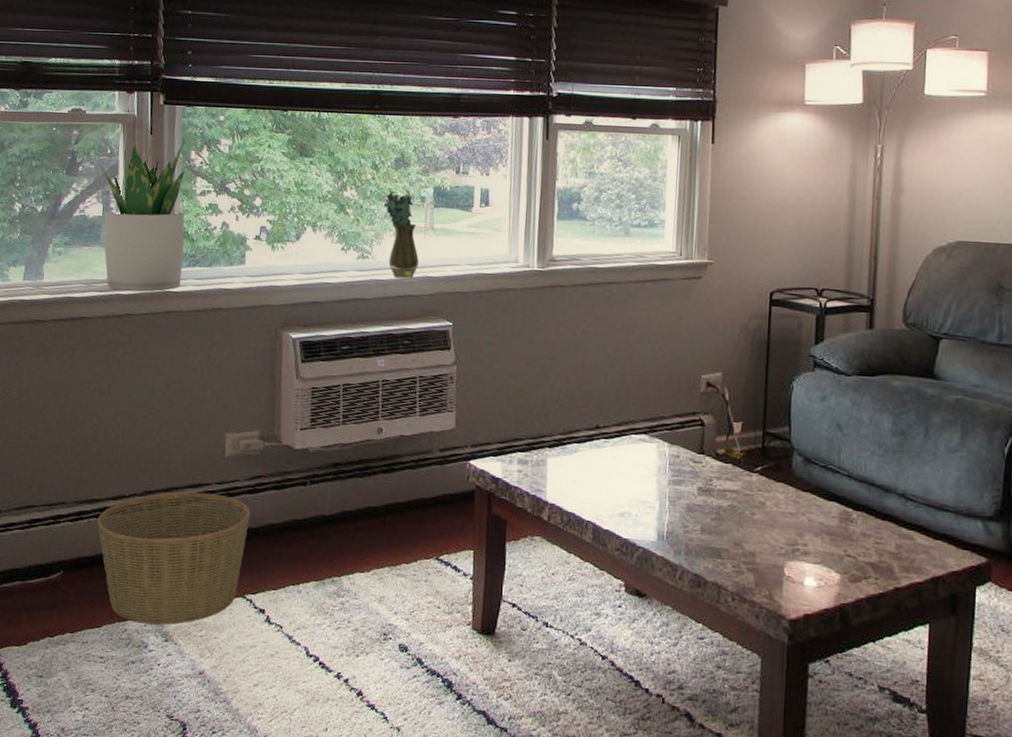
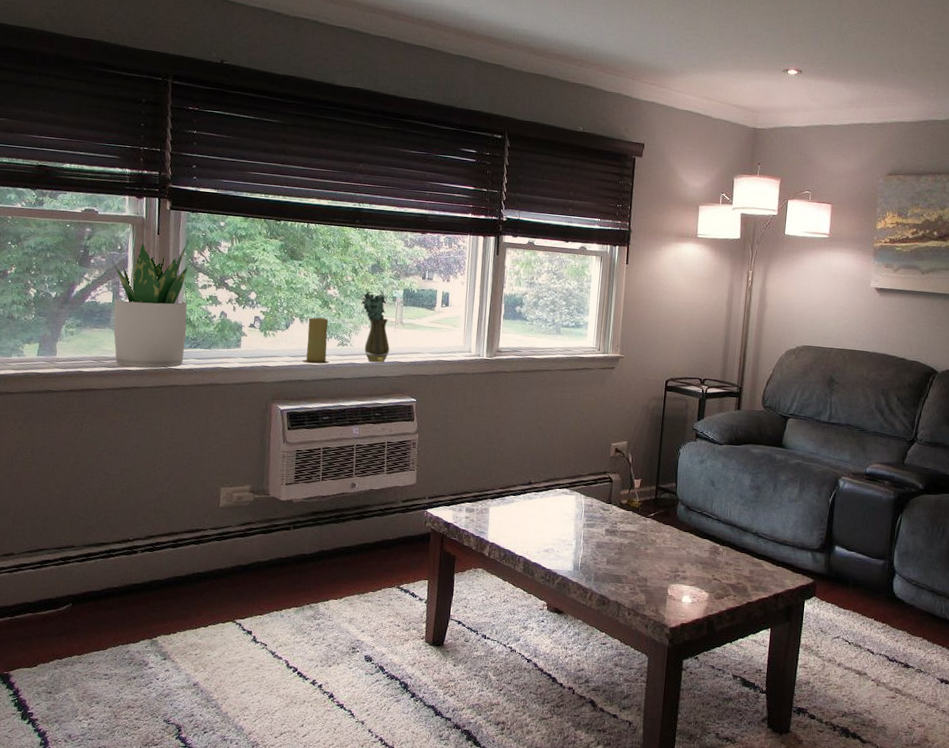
basket: present [97,492,251,625] -> none [103,536,242,646]
candle: none [316,225,348,282] -> present [302,317,329,364]

